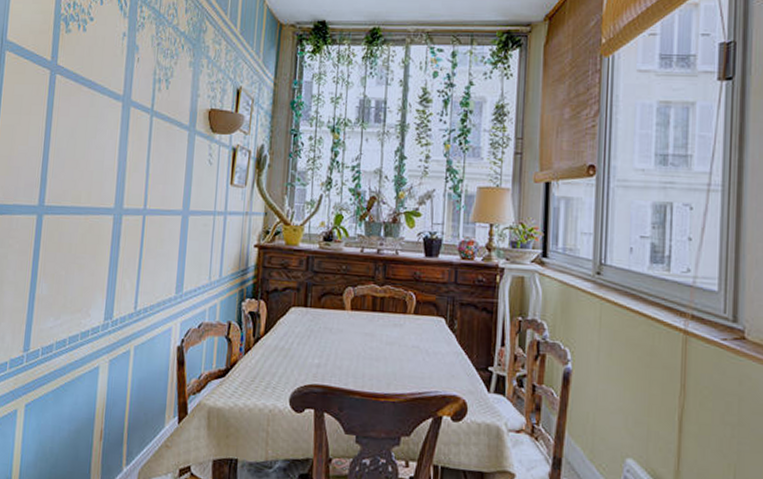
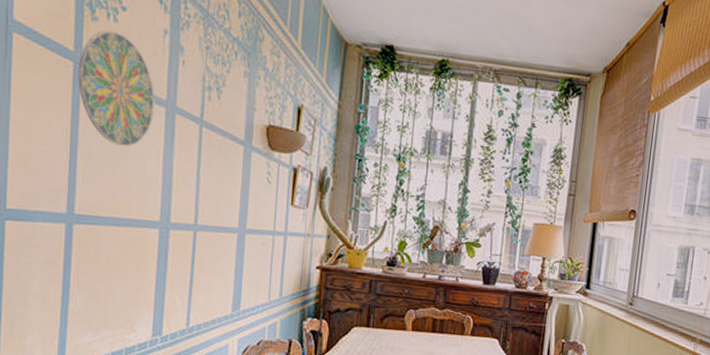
decorative plate: none [53,39,114,141] -> present [78,30,155,147]

